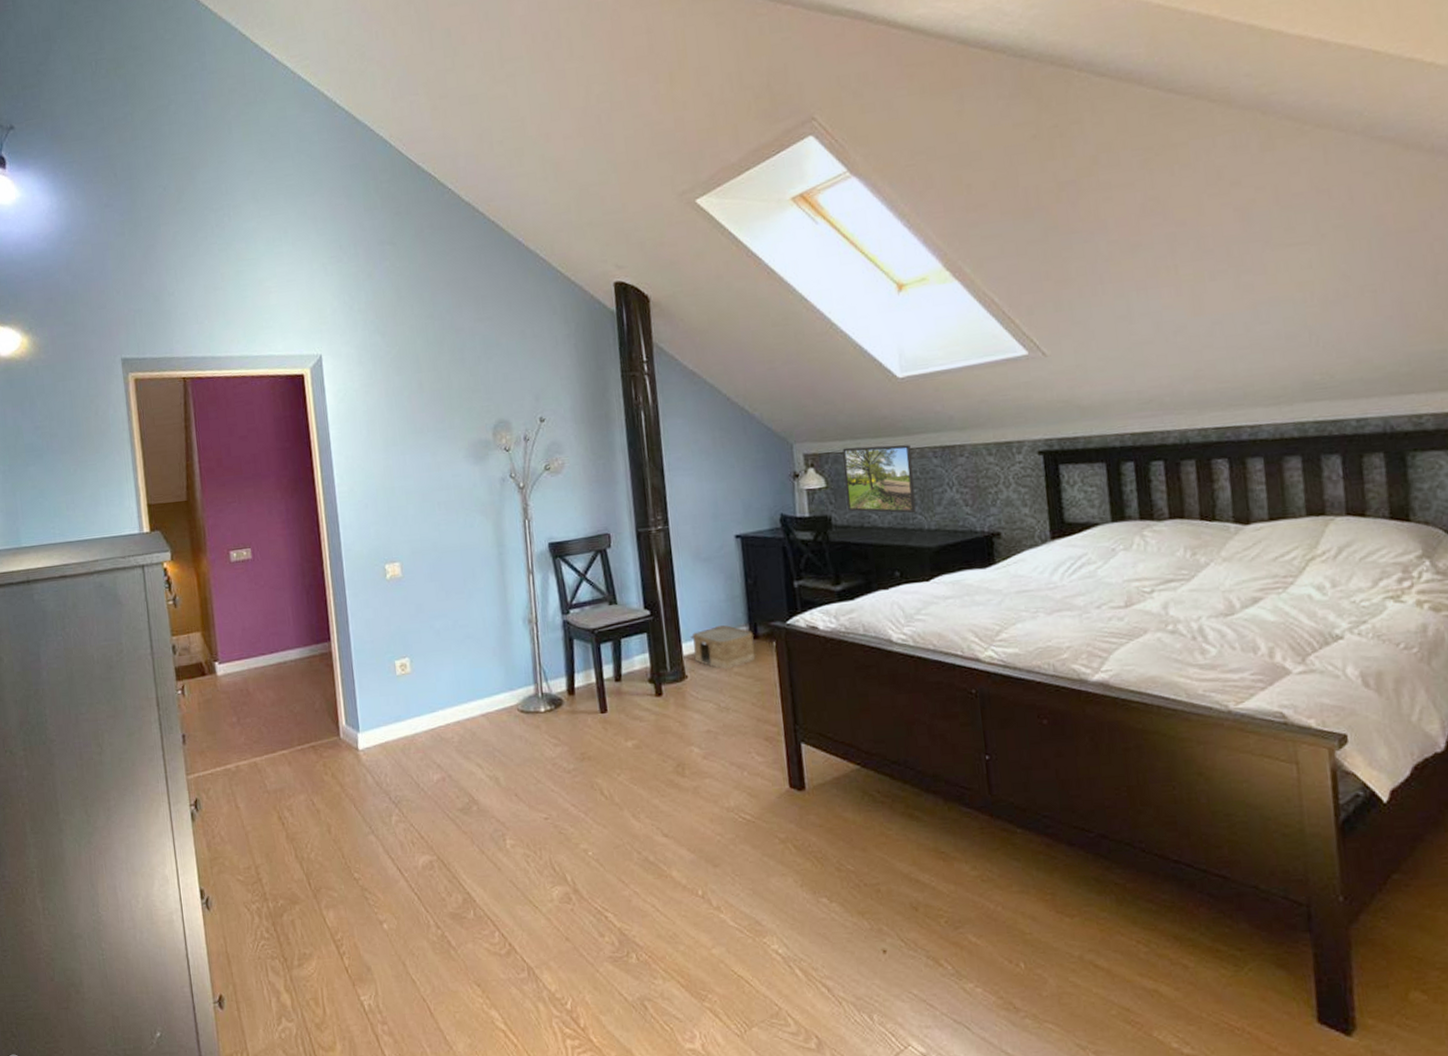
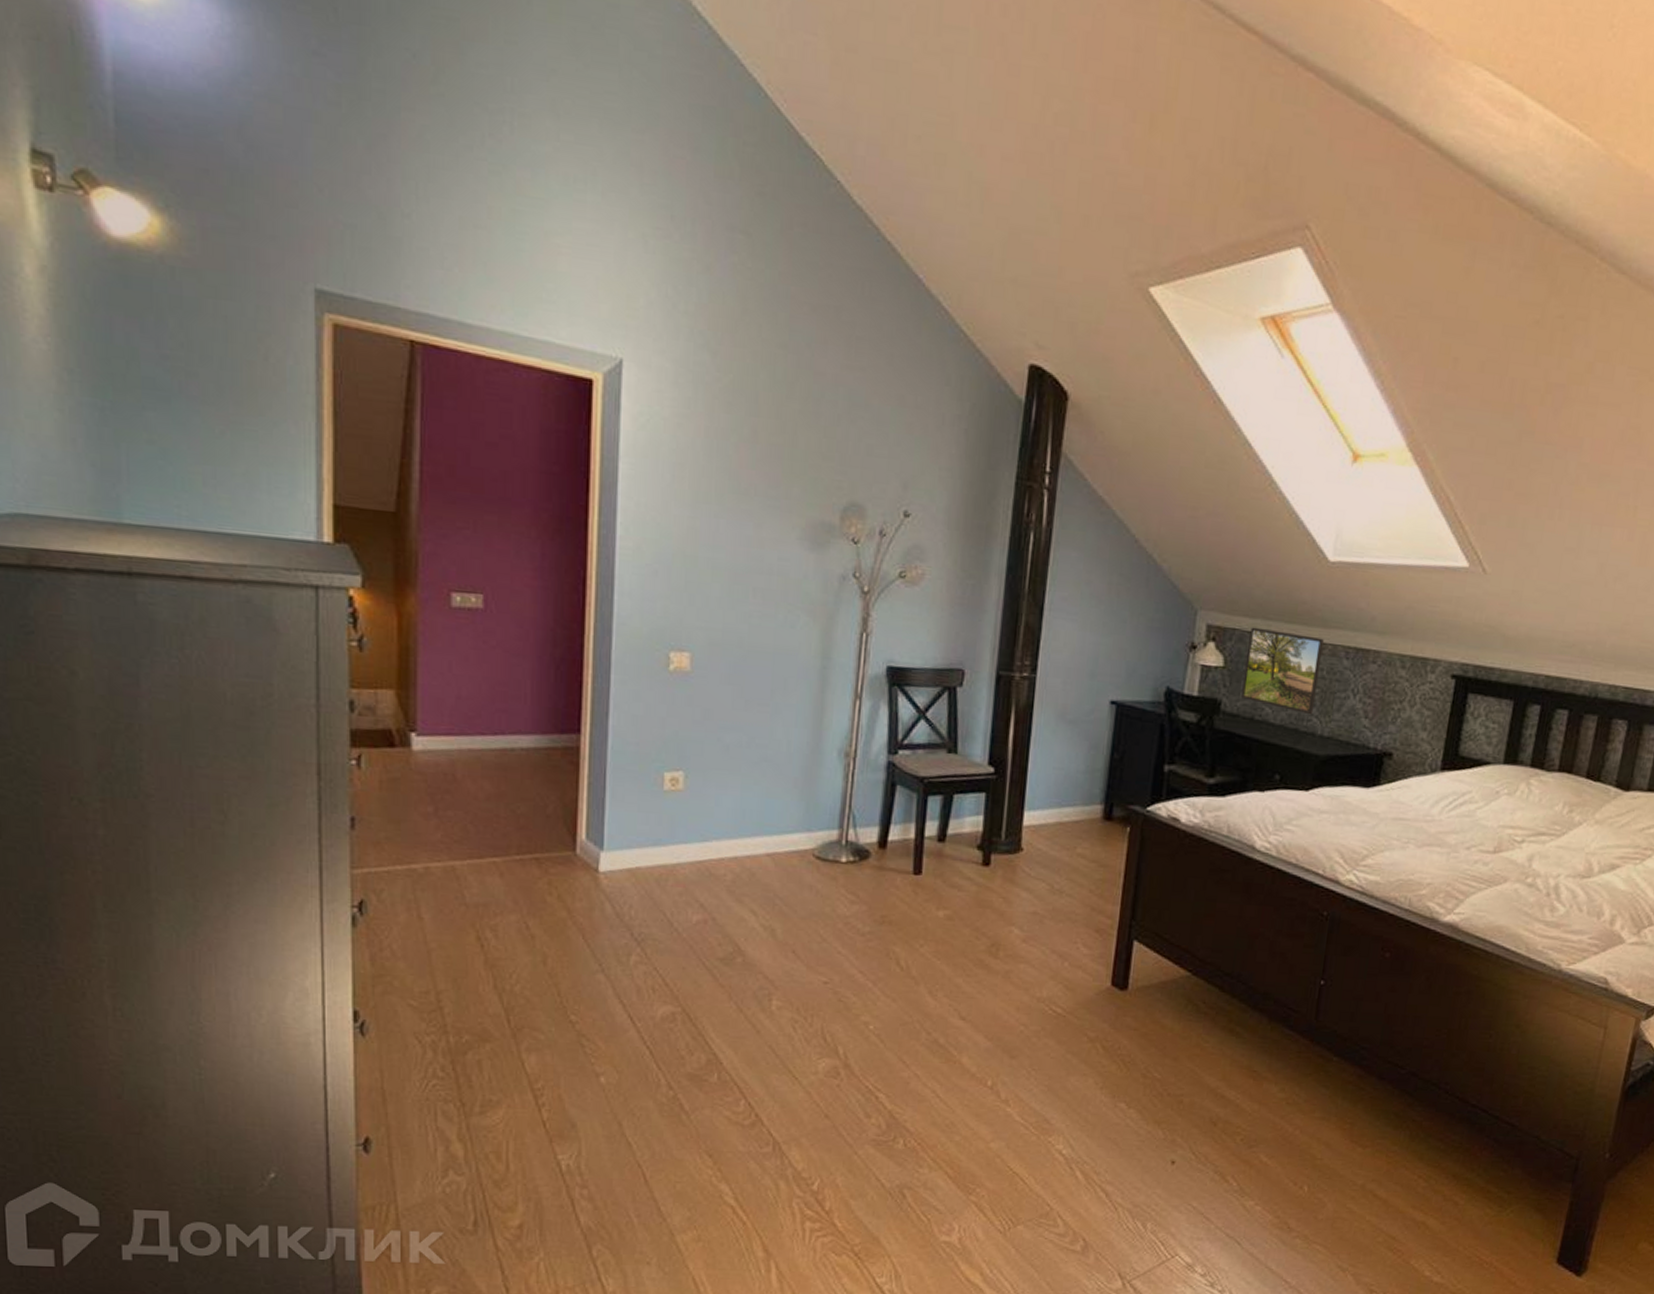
woven basket: present [690,625,756,669] -> none [1035,799,1107,848]

